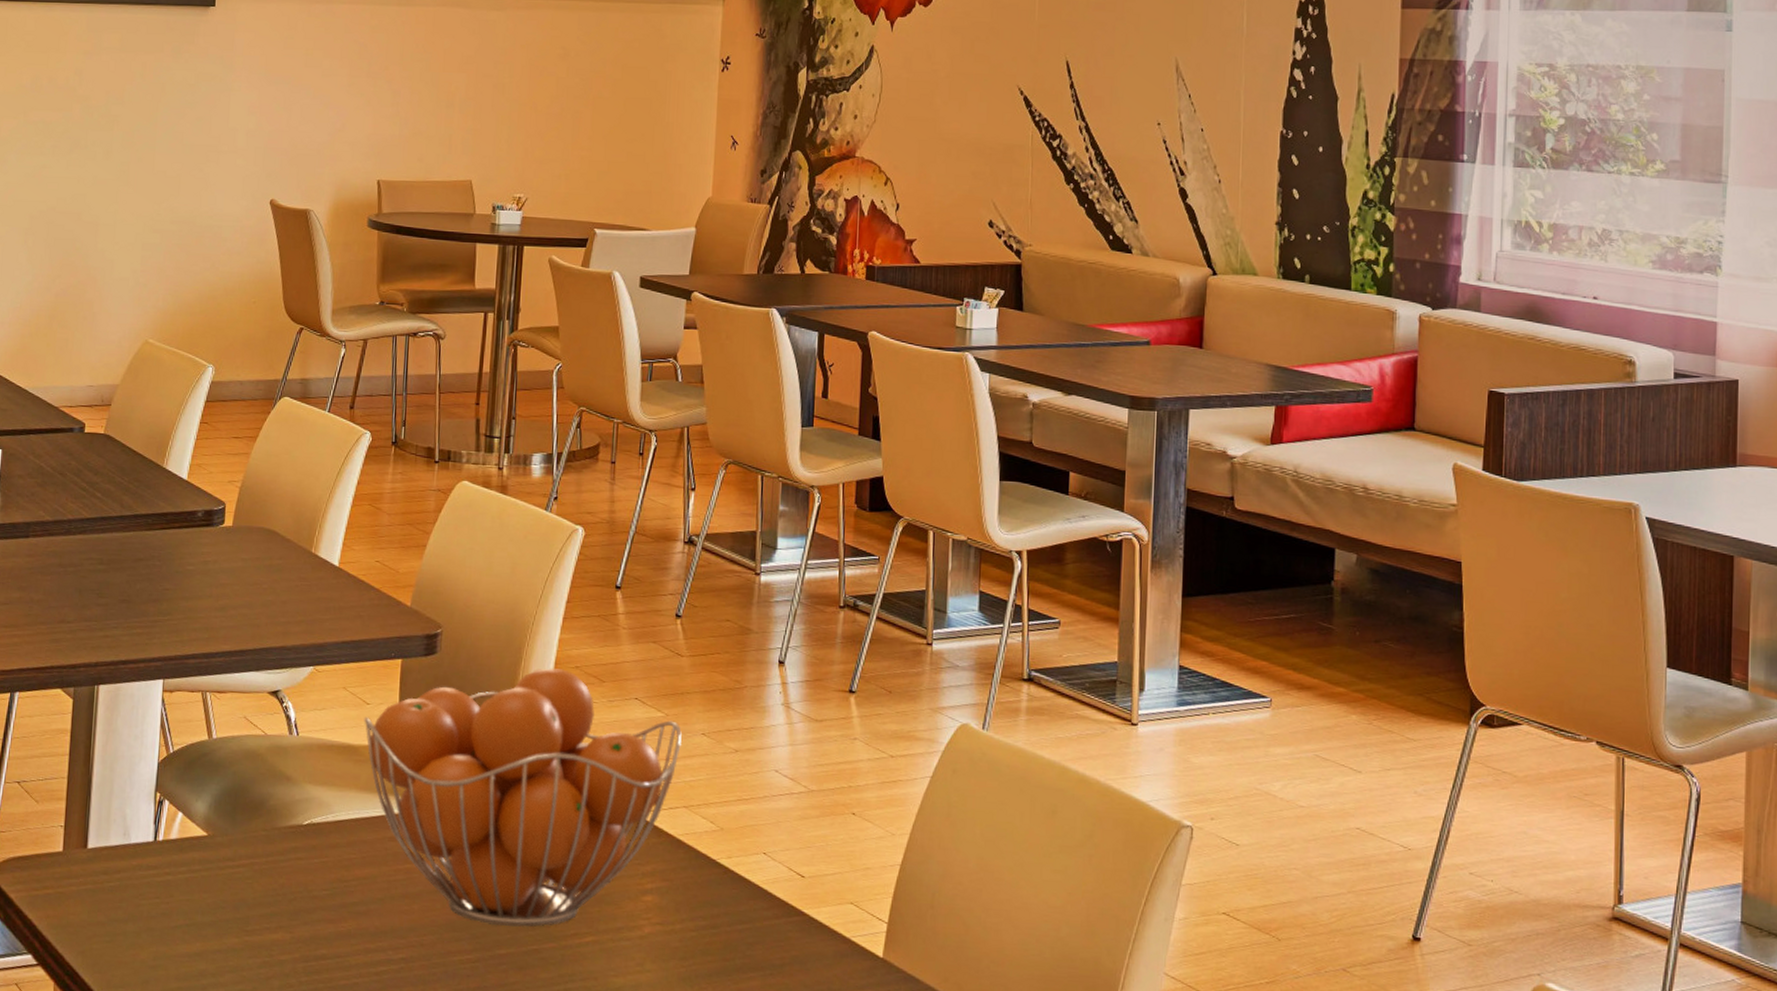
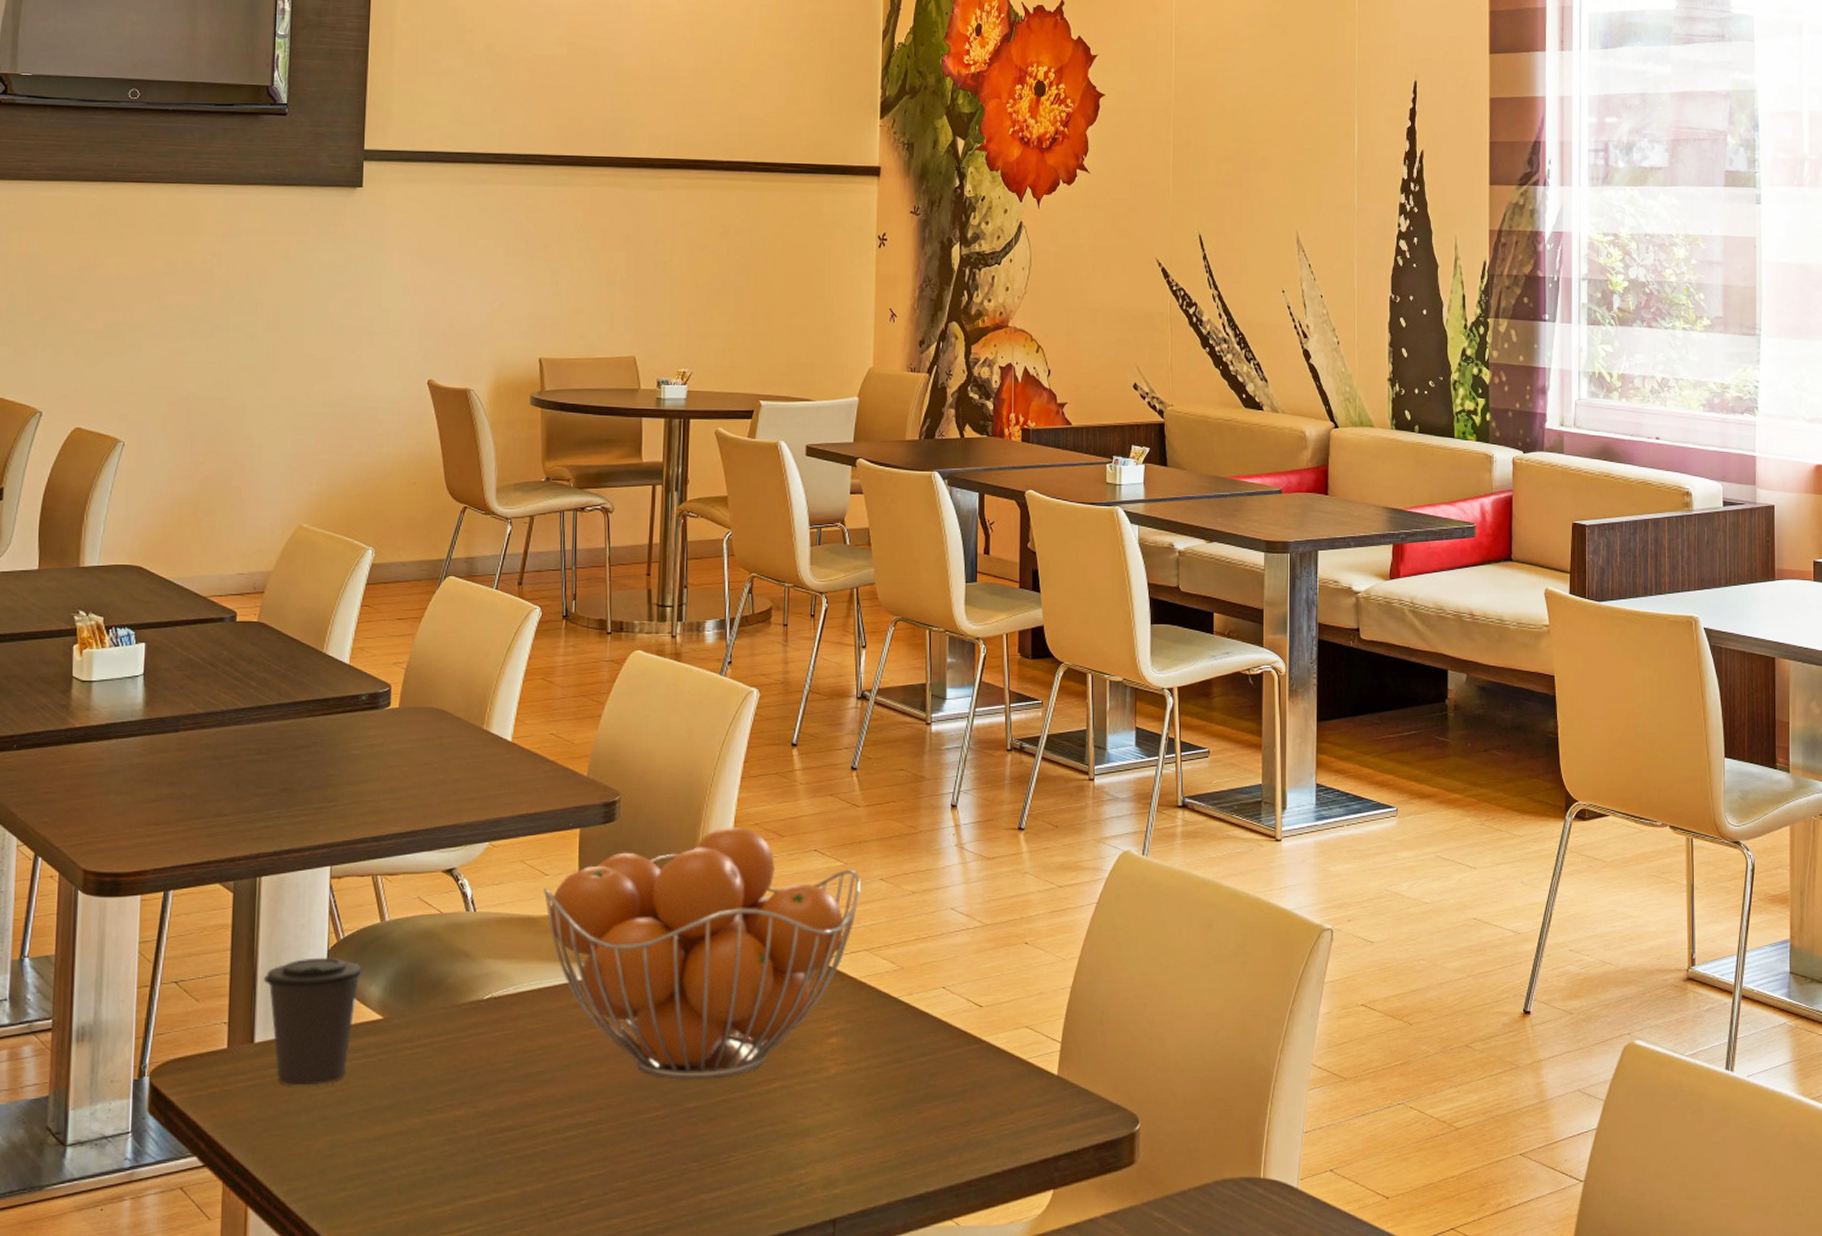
coffee cup: none [98,769,191,896] -> present [264,957,365,1086]

